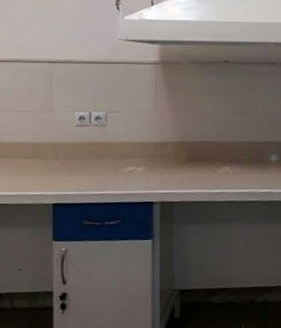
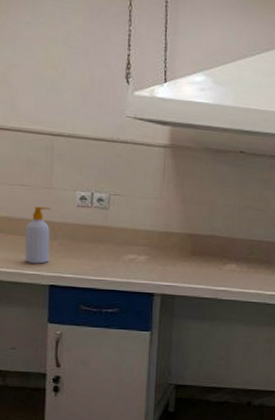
soap bottle: none [29,130,51,185] -> present [25,207,51,264]

